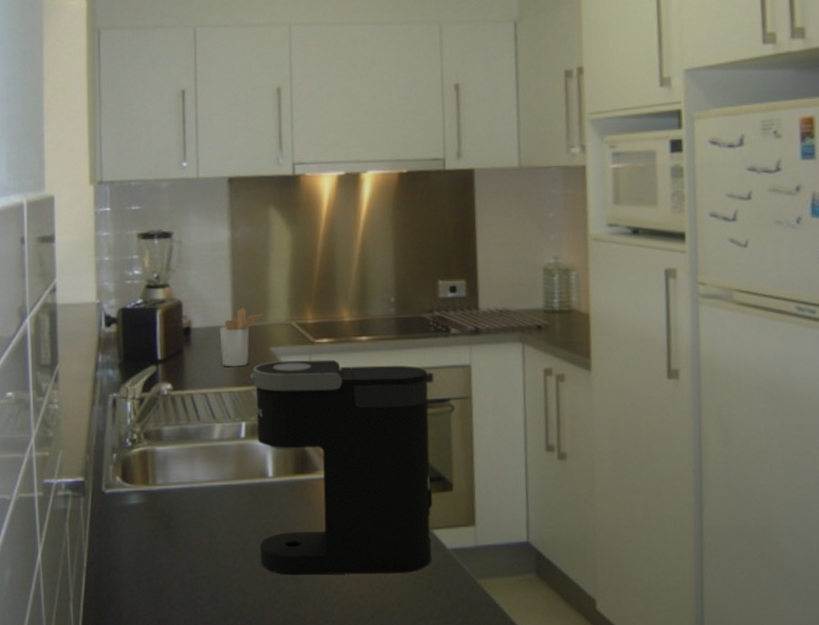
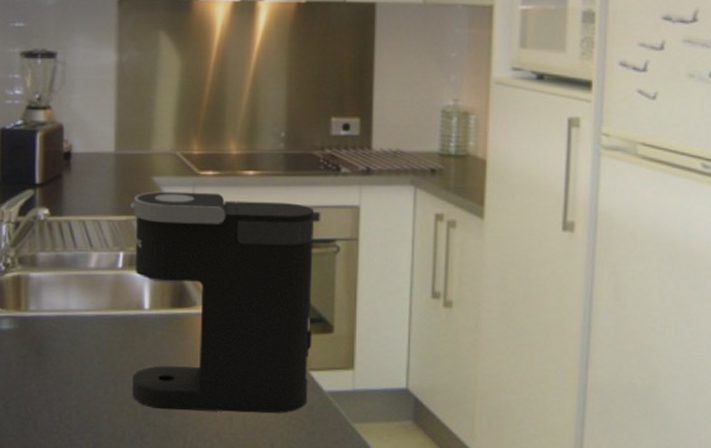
utensil holder: present [219,308,263,367] -> none [101,135,147,195]

